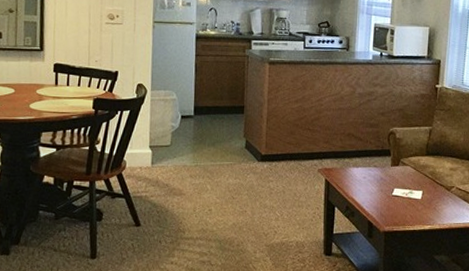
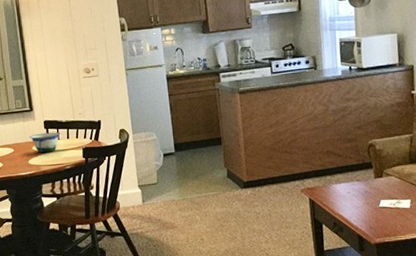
bowl: none [35,76,71,99] -> present [29,132,61,153]

